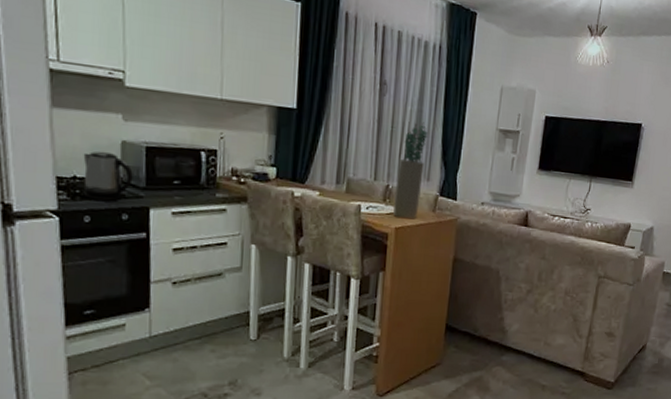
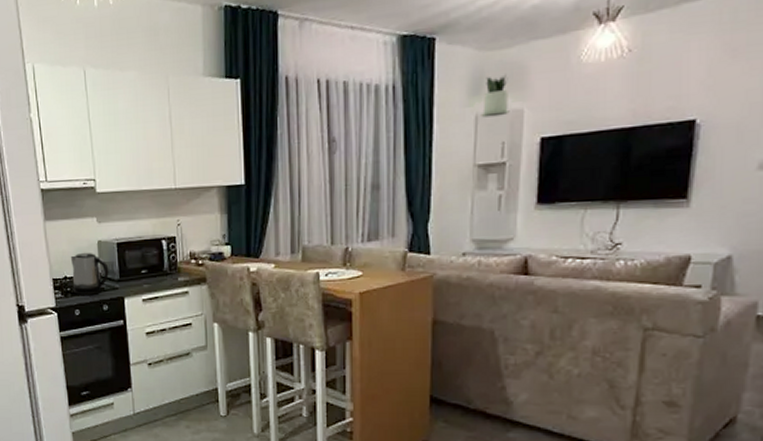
vase: present [392,122,428,220] -> none [354,173,388,282]
planter: none [505,57,527,93] -> present [481,74,510,118]

